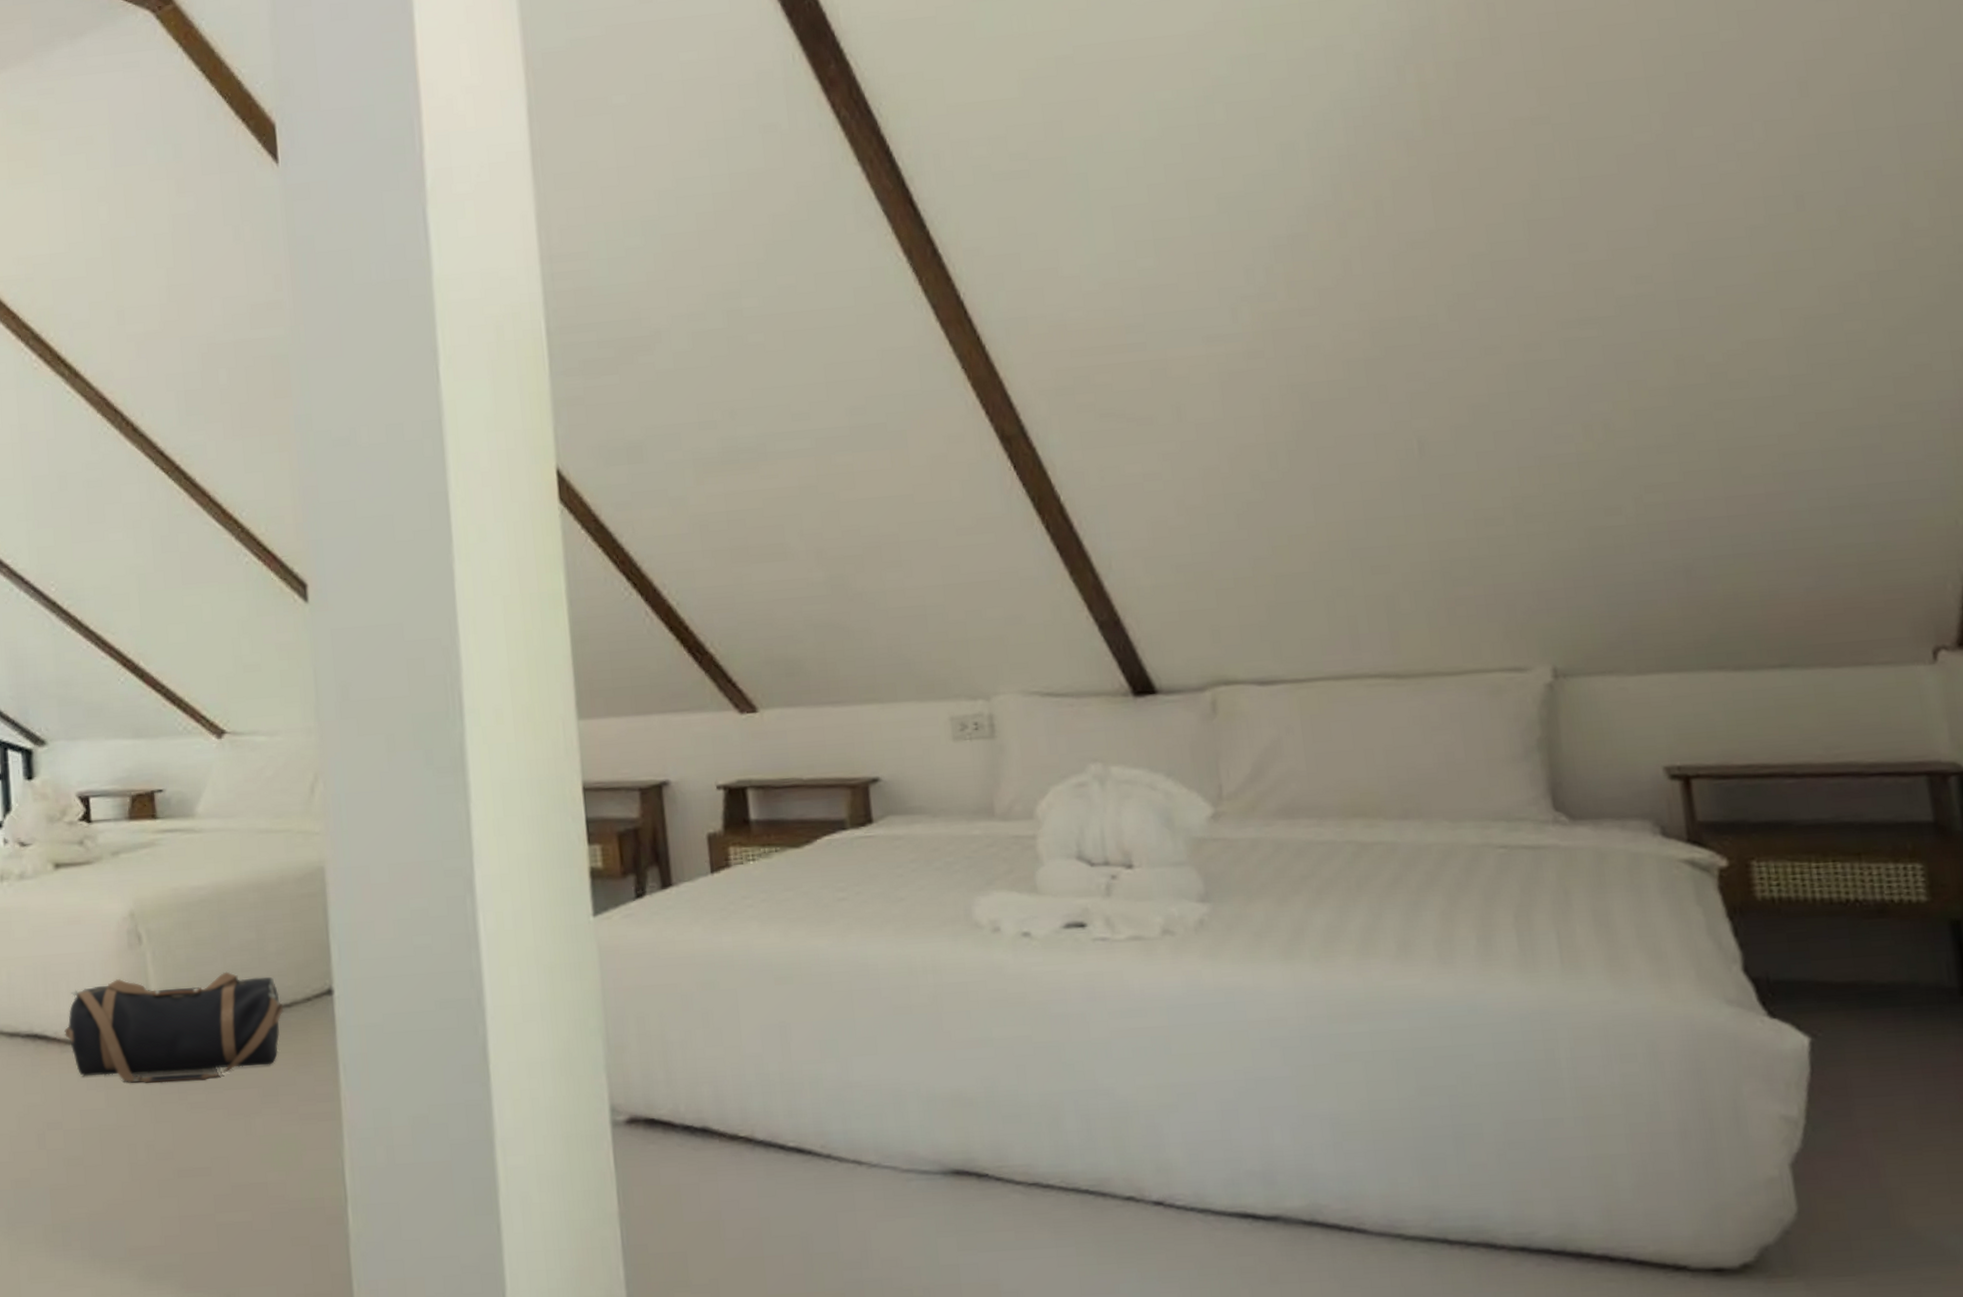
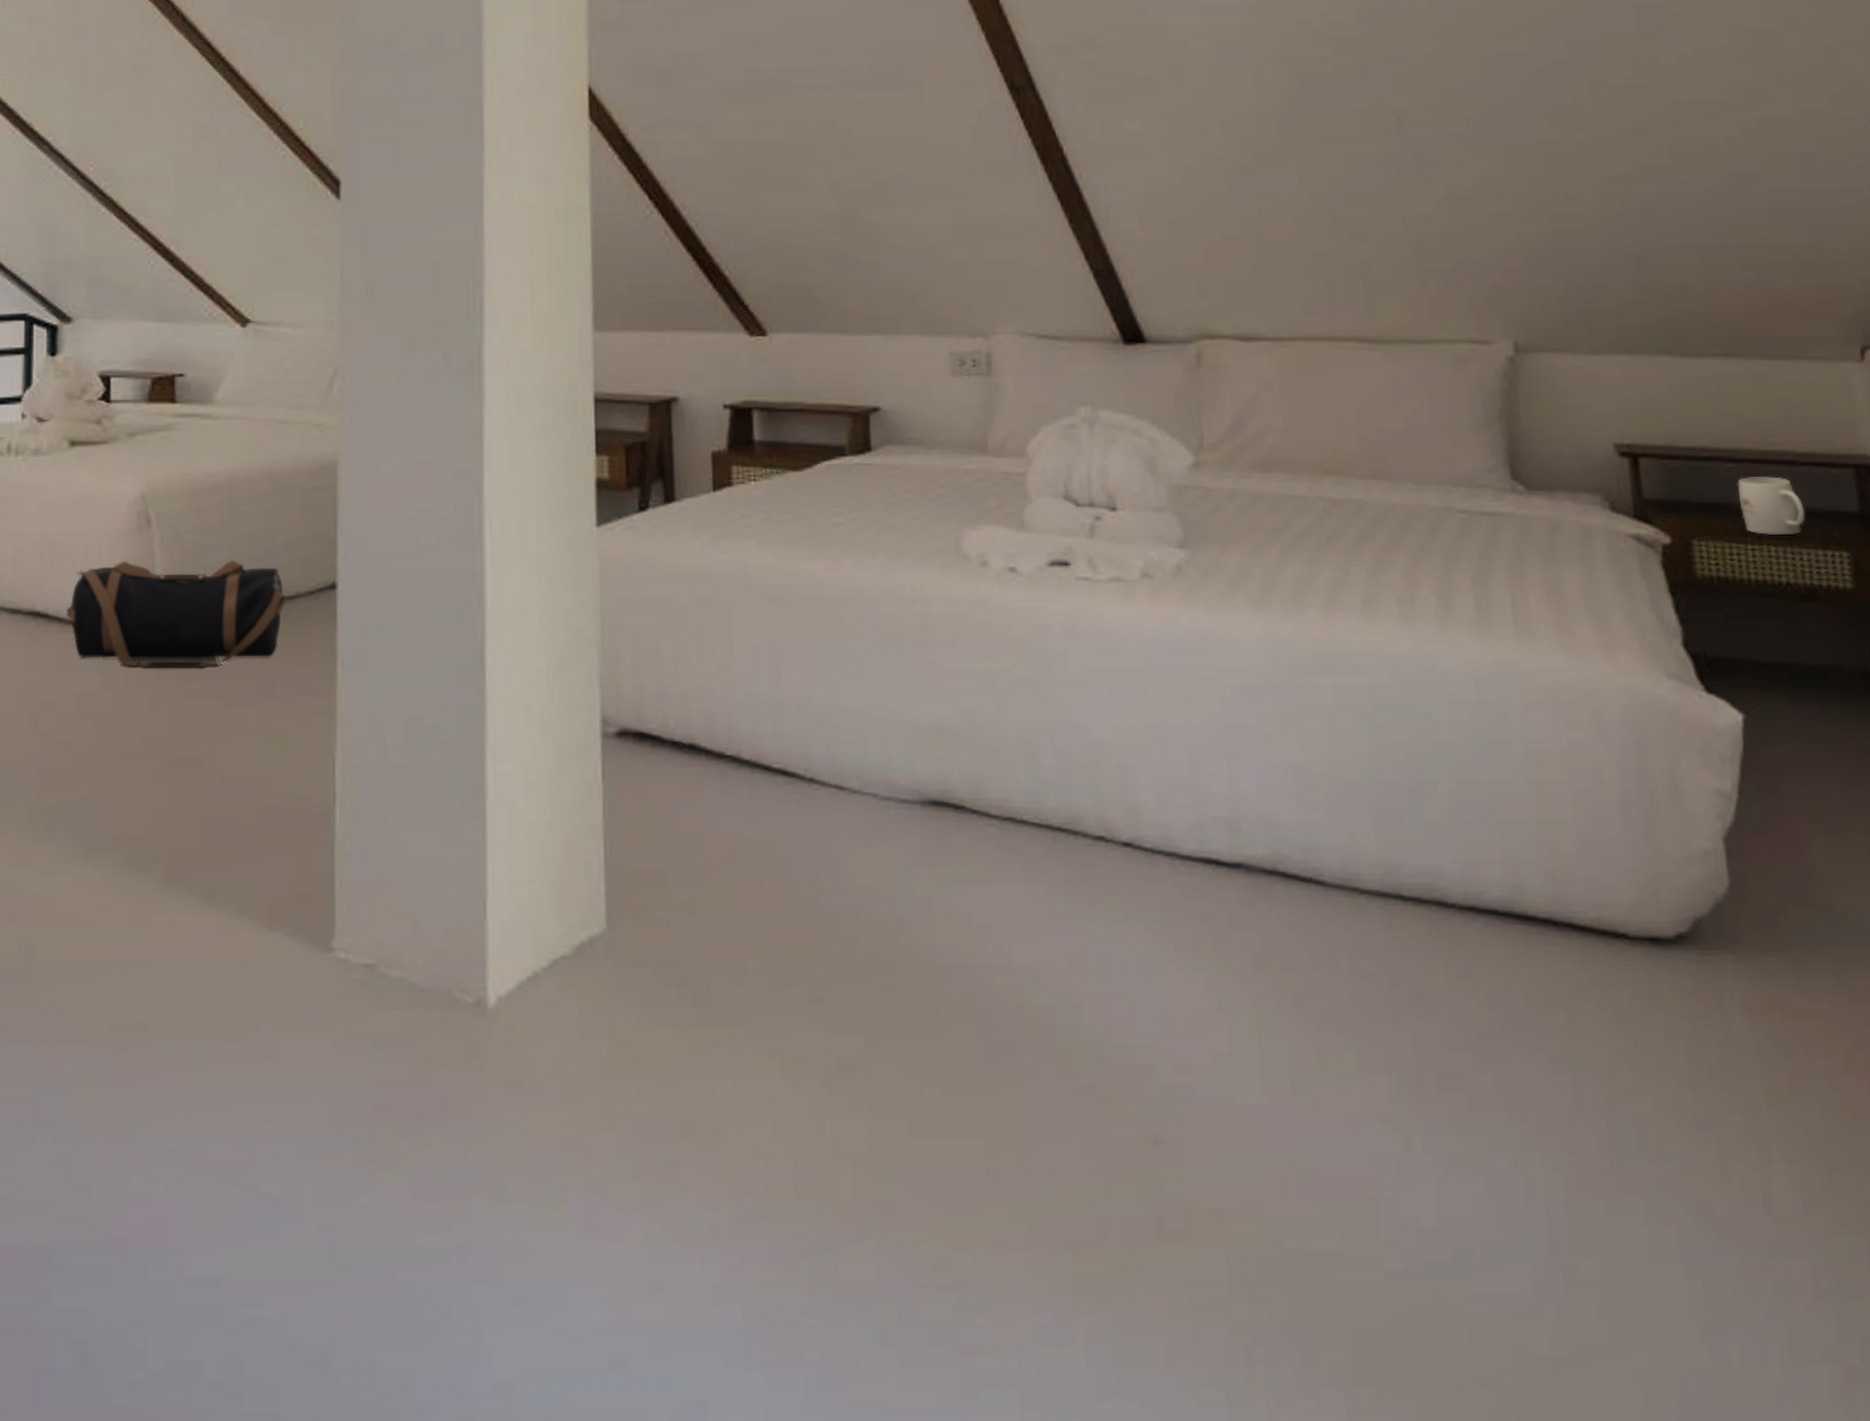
mug: none [1798,790,1874,852] -> present [1737,477,1806,535]

